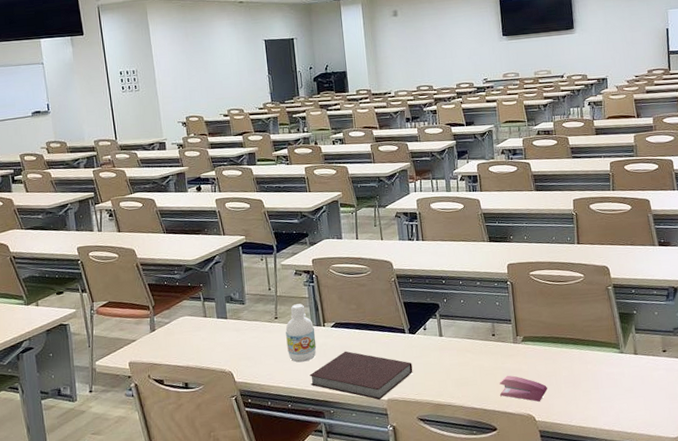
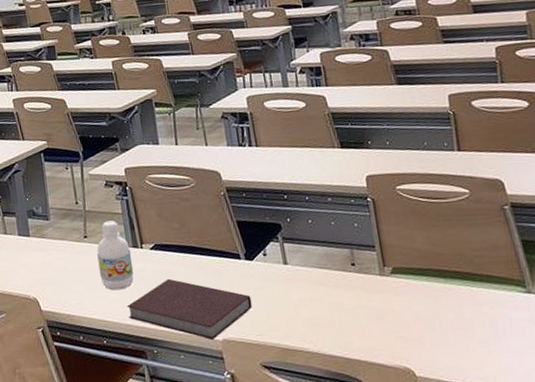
stapler: present [499,375,547,402] -> none [364,316,429,352]

